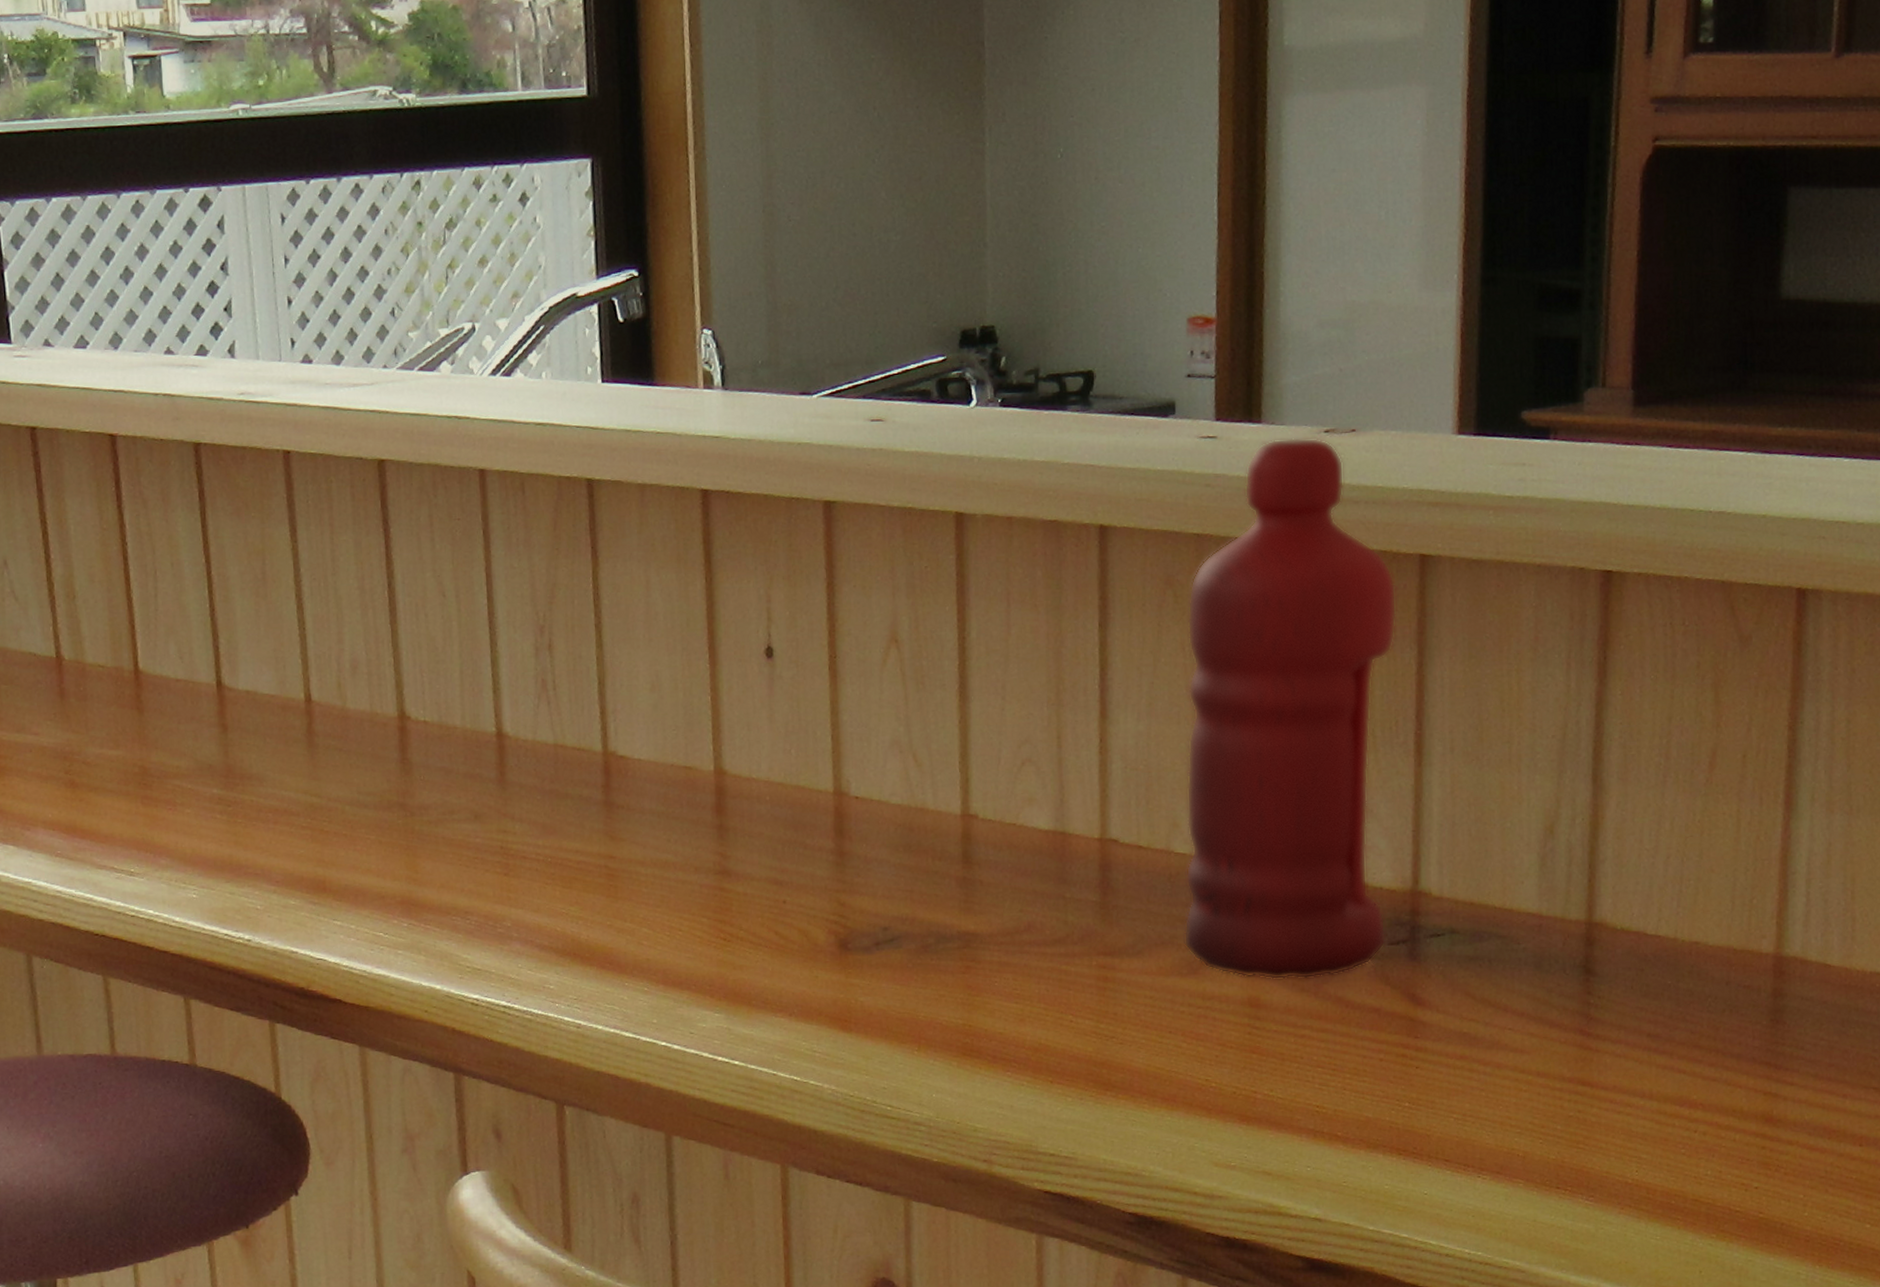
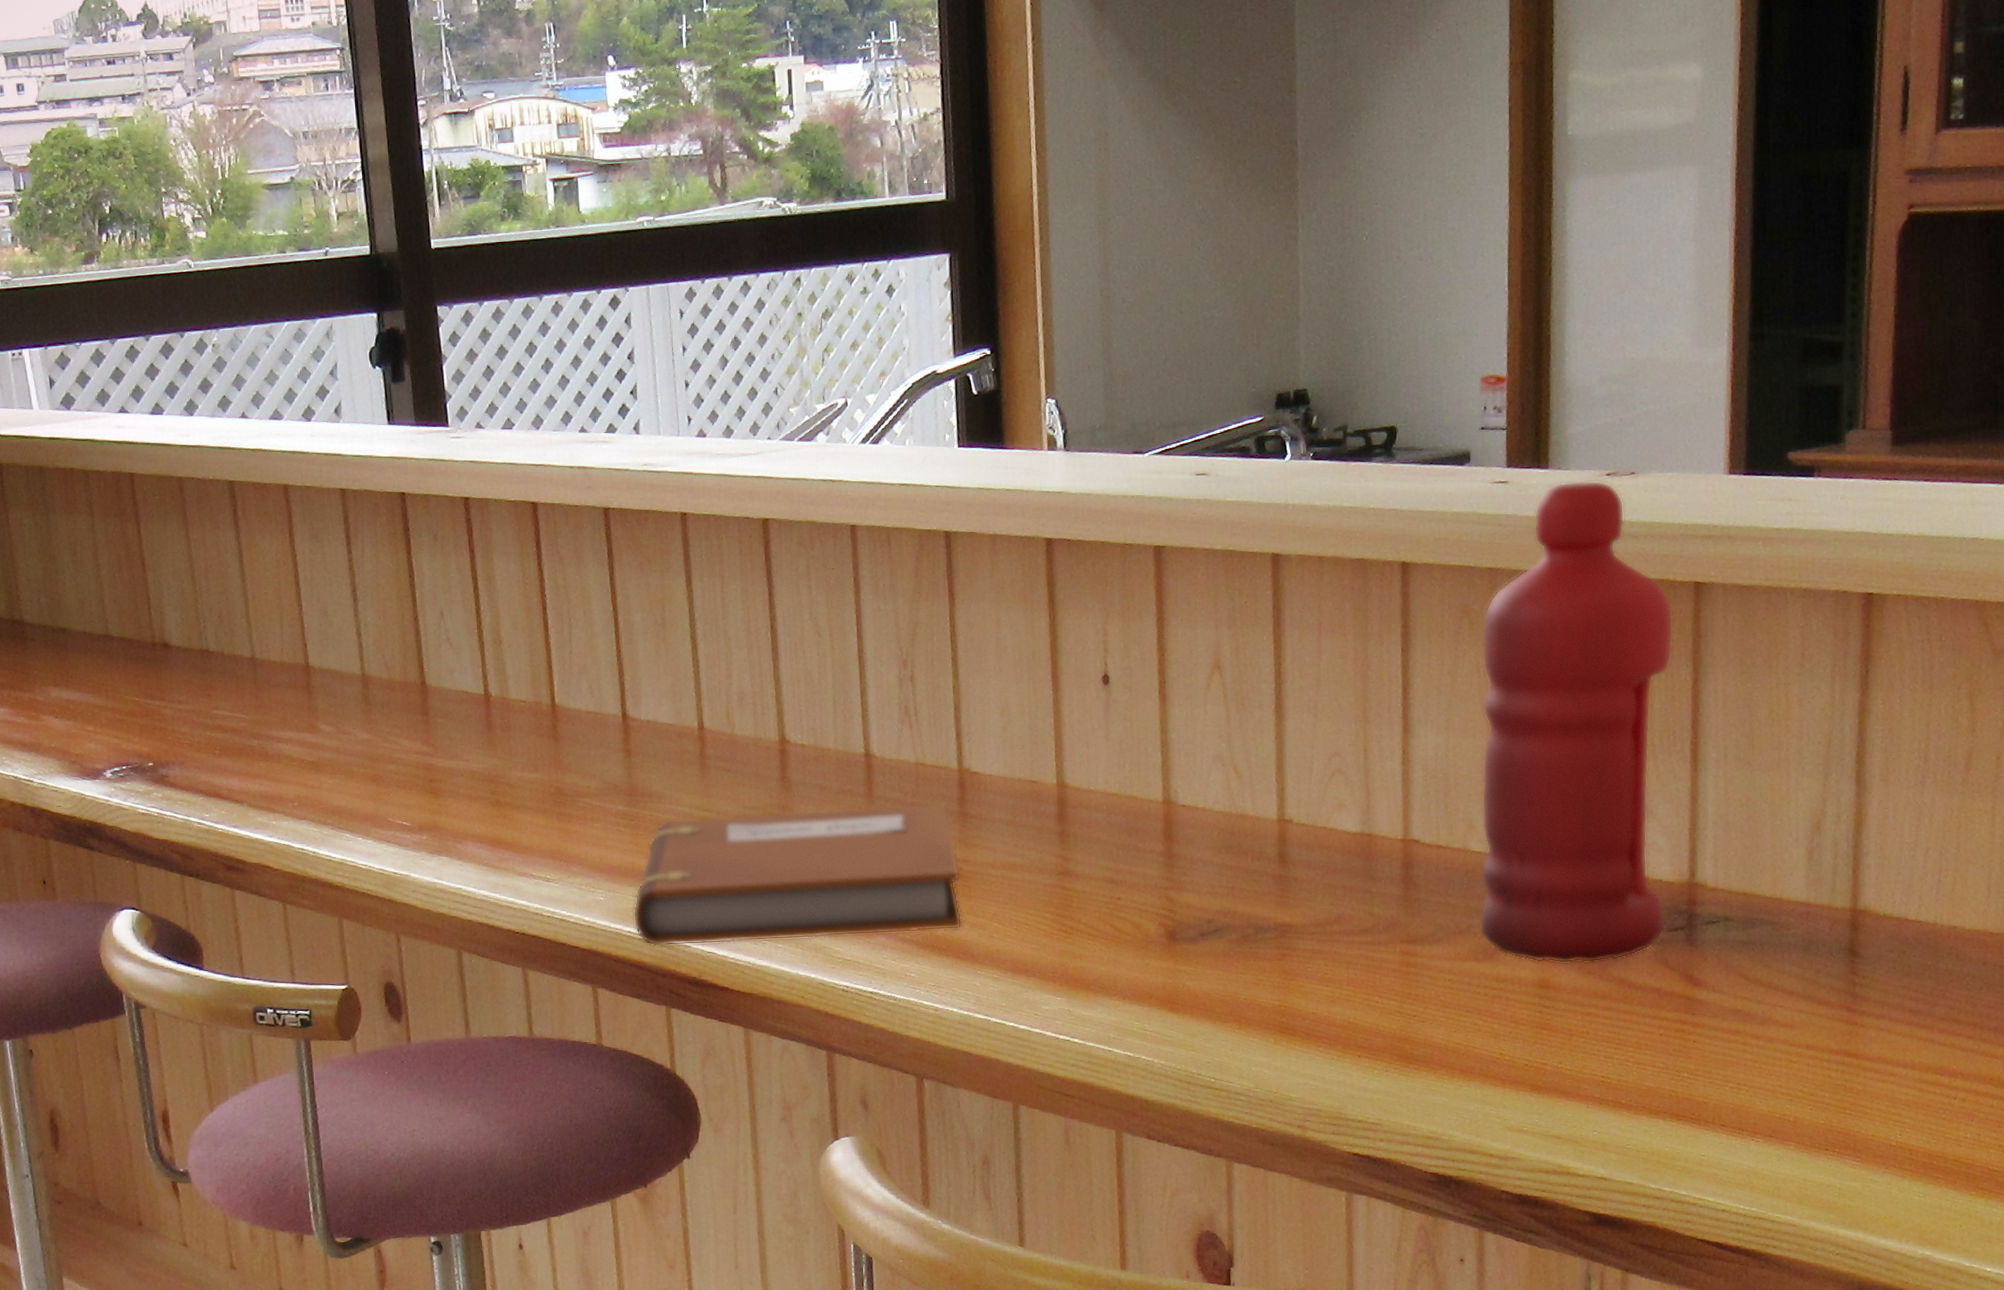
notebook: none [230,791,608,953] -> present [633,803,962,947]

